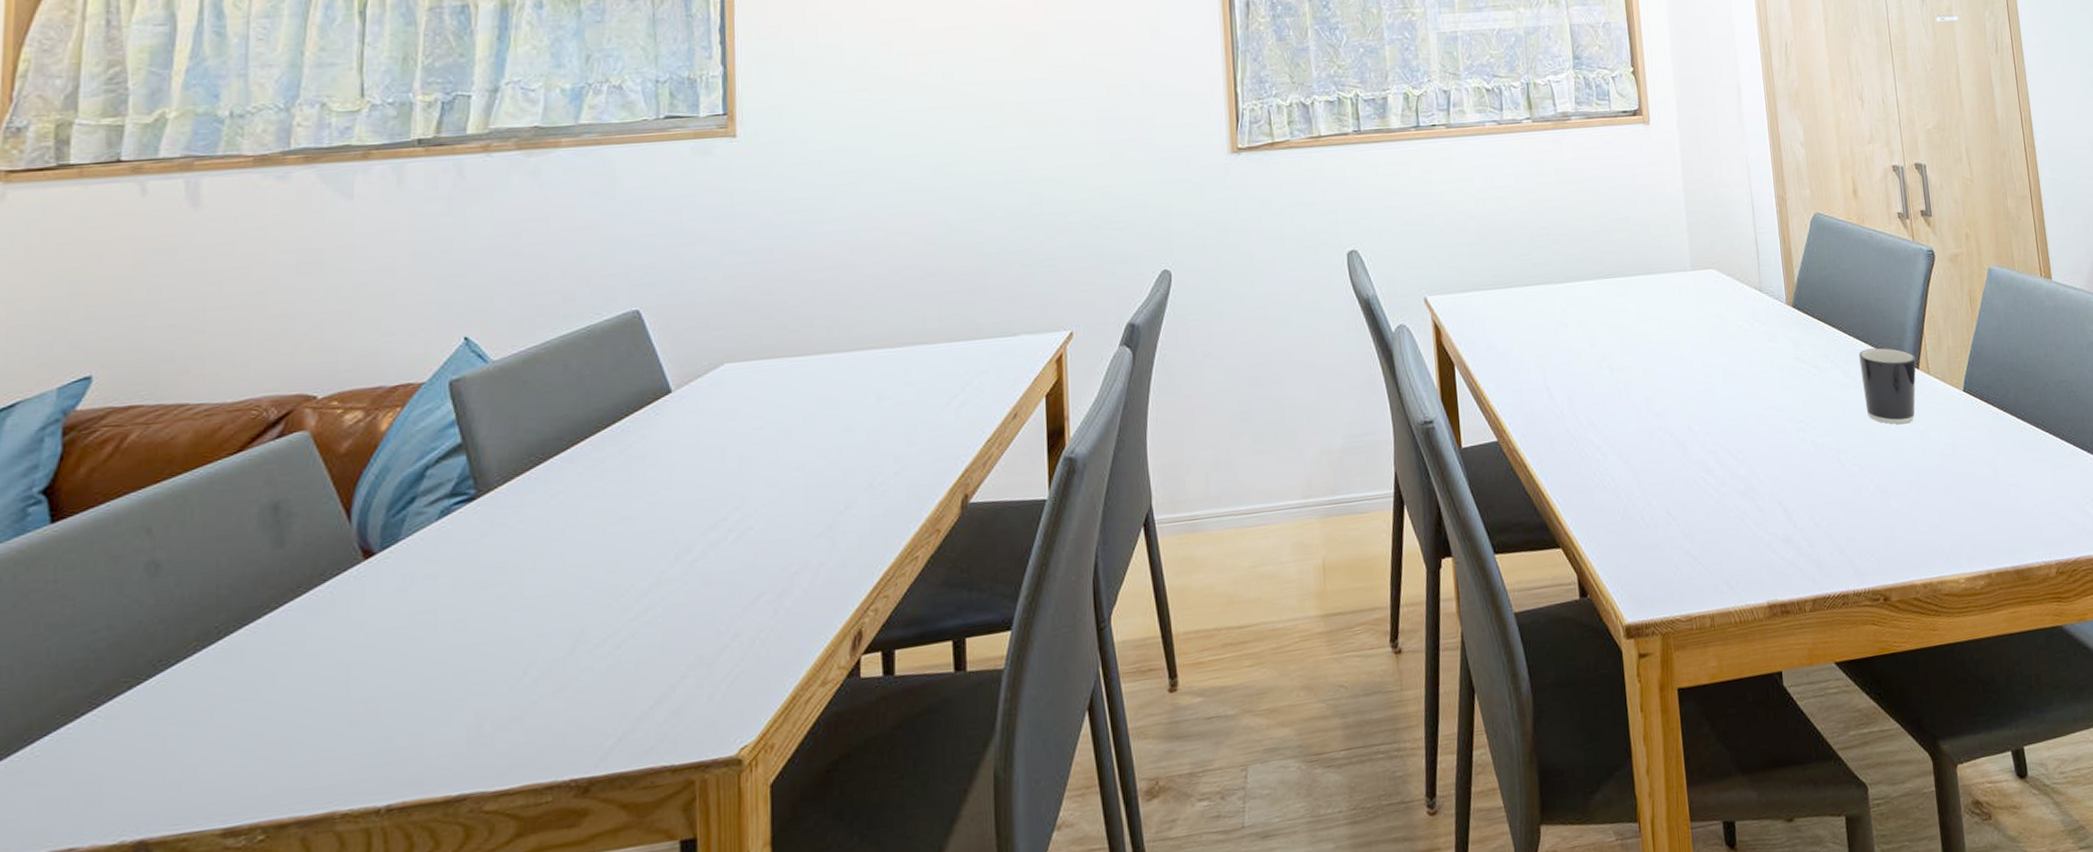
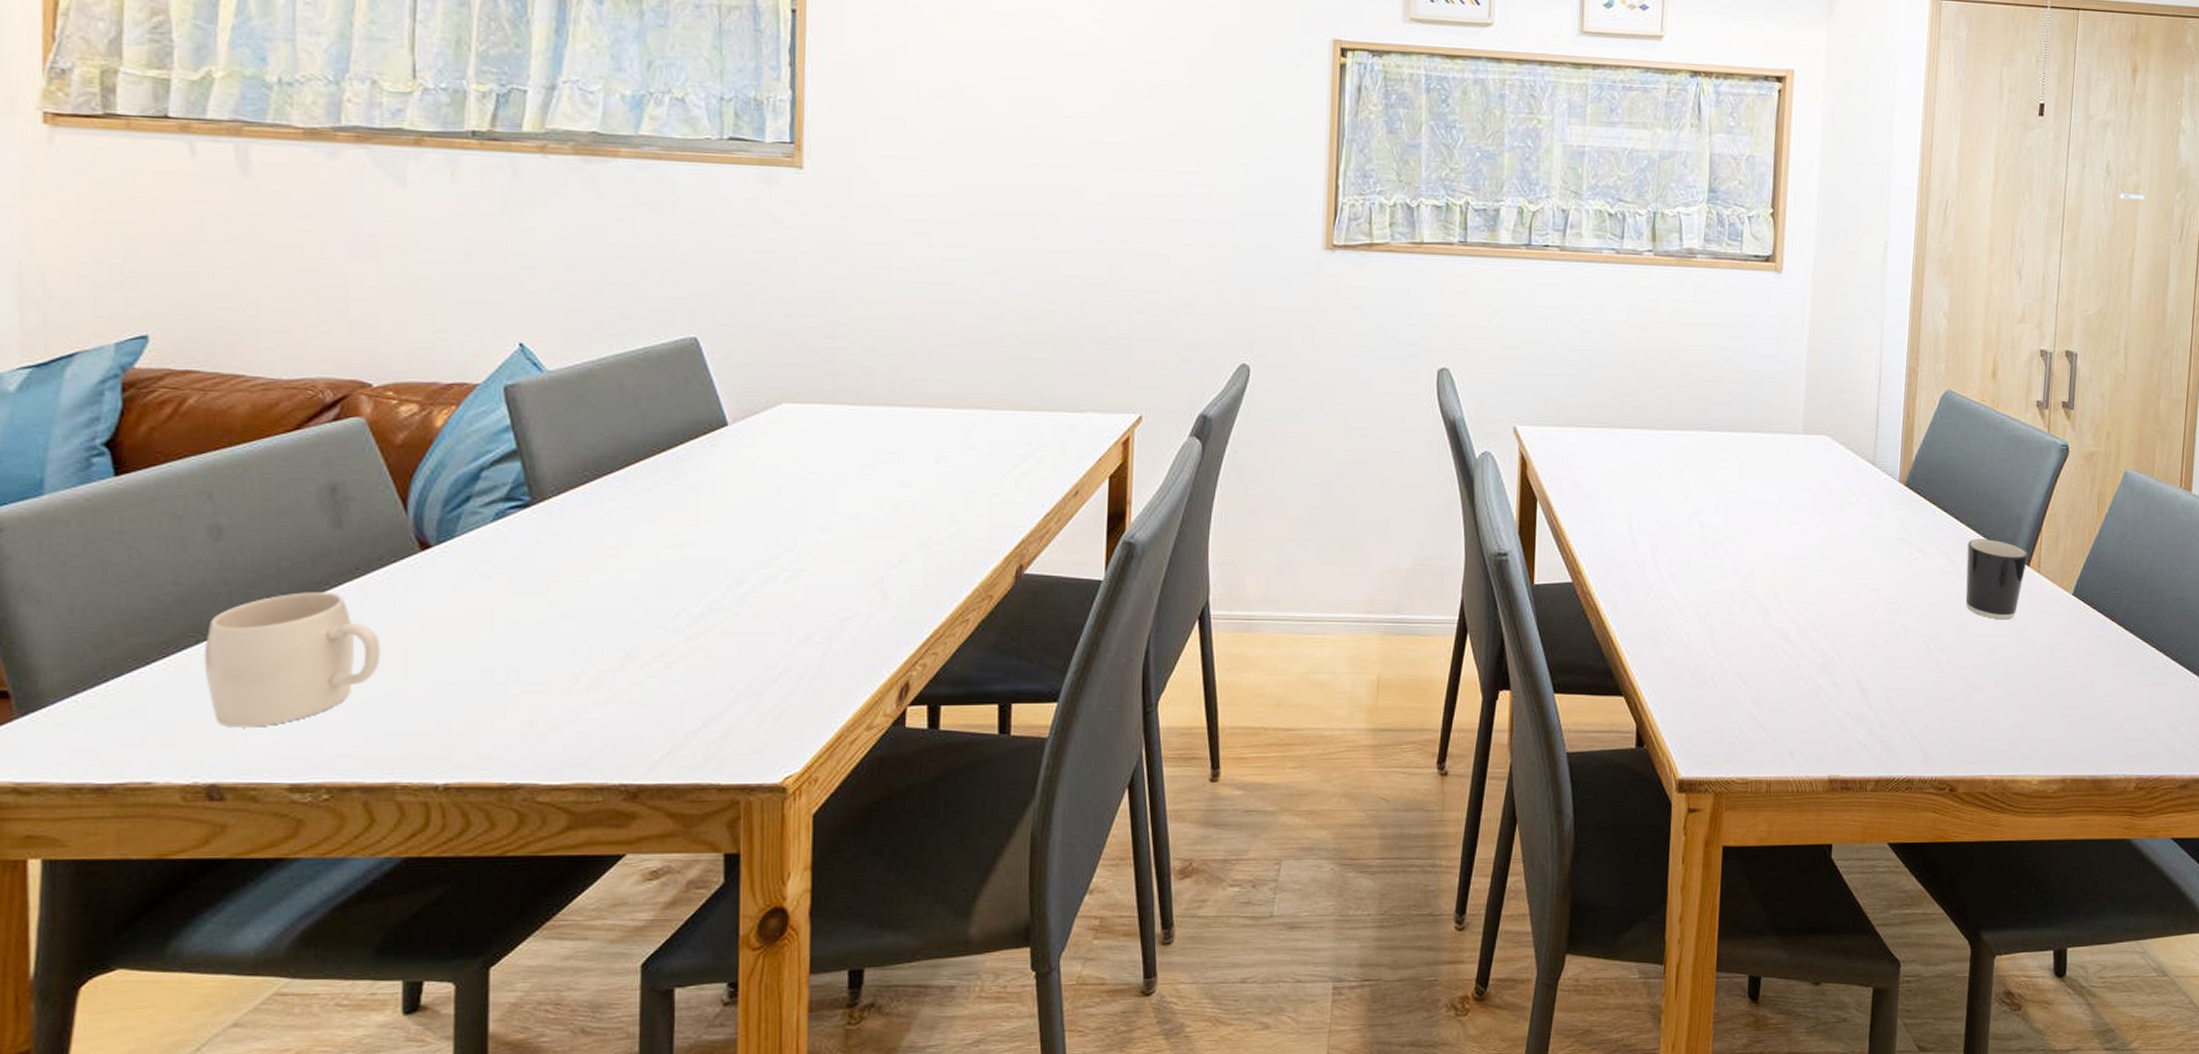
mug: none [136,615,322,776] -> present [204,592,381,728]

